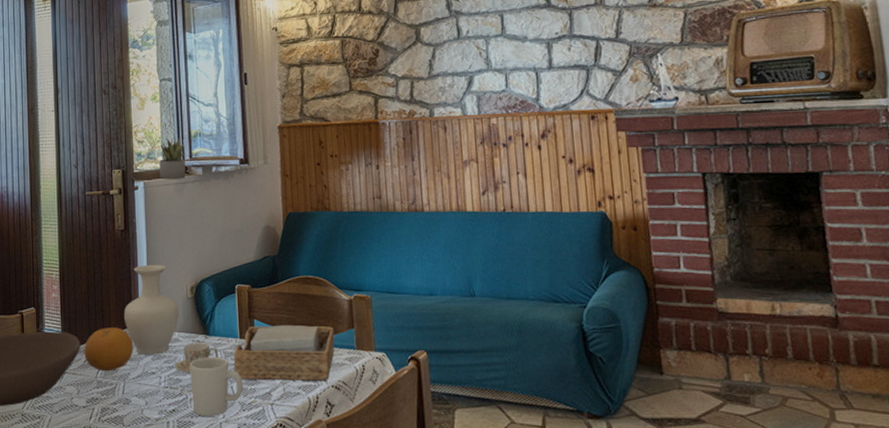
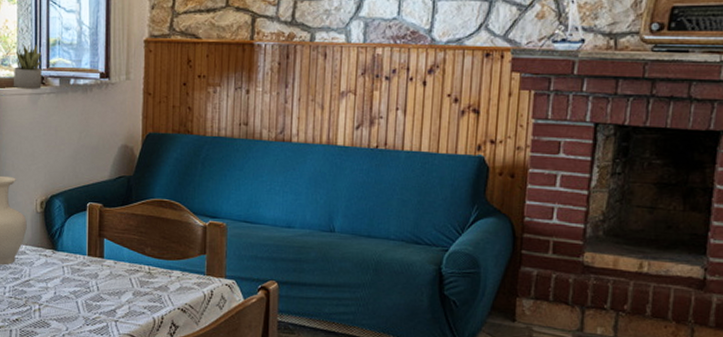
teacup: present [175,342,218,374] -> none [20,256,65,286]
mug: present [189,356,243,416] -> none [35,271,88,329]
napkin holder: present [233,324,335,382] -> none [80,245,186,304]

